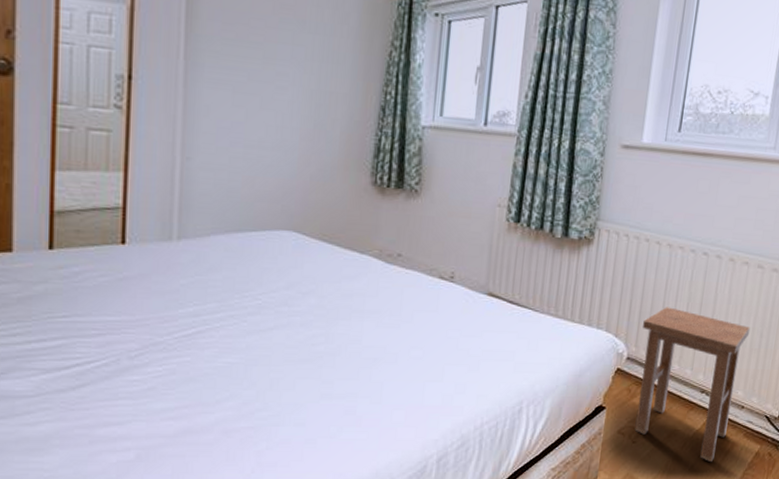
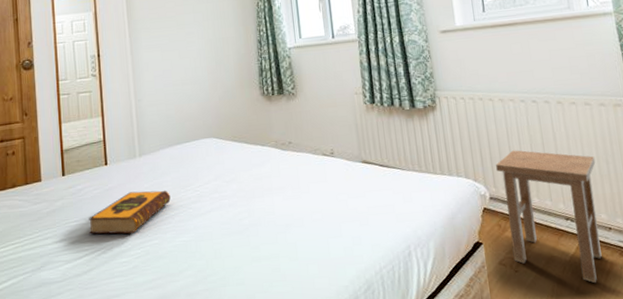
hardback book: none [84,287,218,345] -> present [88,190,171,234]

